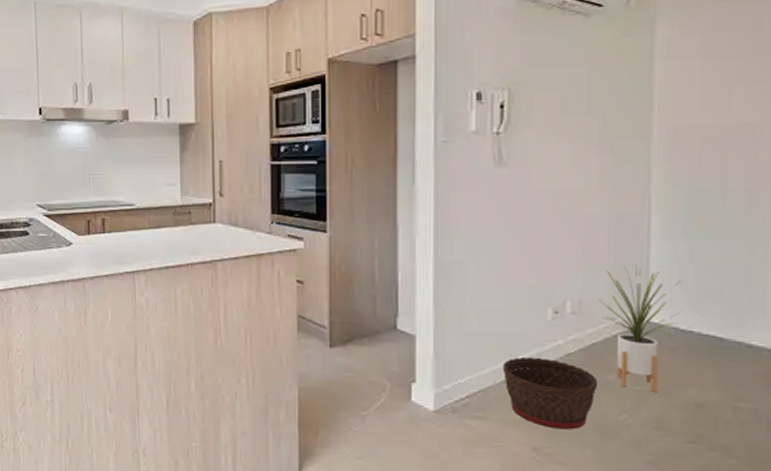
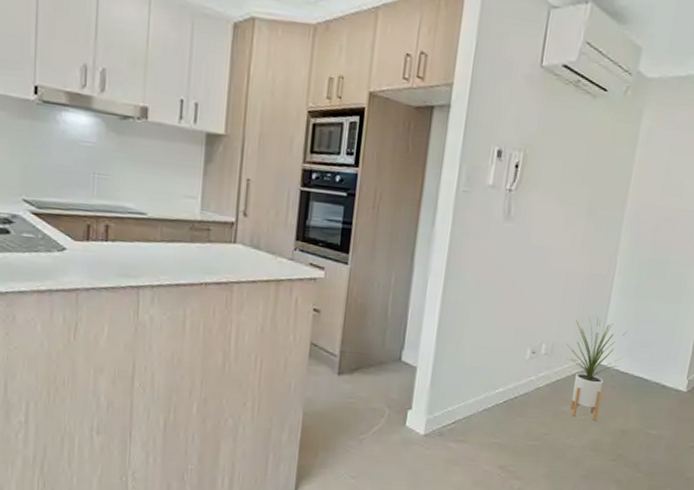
basket: present [502,357,598,430] -> none [485,389,556,451]

